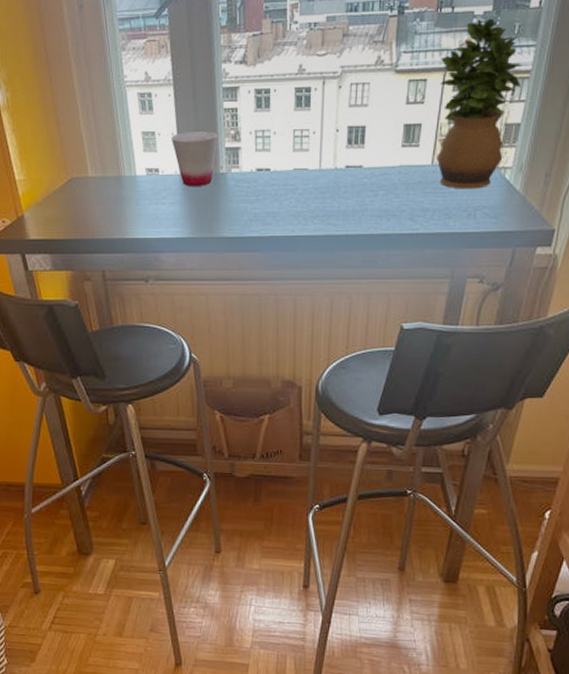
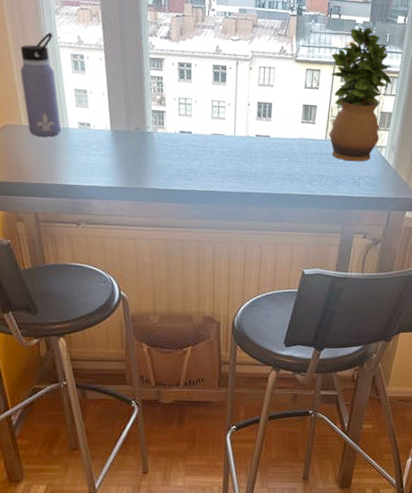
water bottle: none [86,72,129,187] -> present [20,32,61,137]
cup: present [170,130,219,186] -> none [101,92,146,142]

